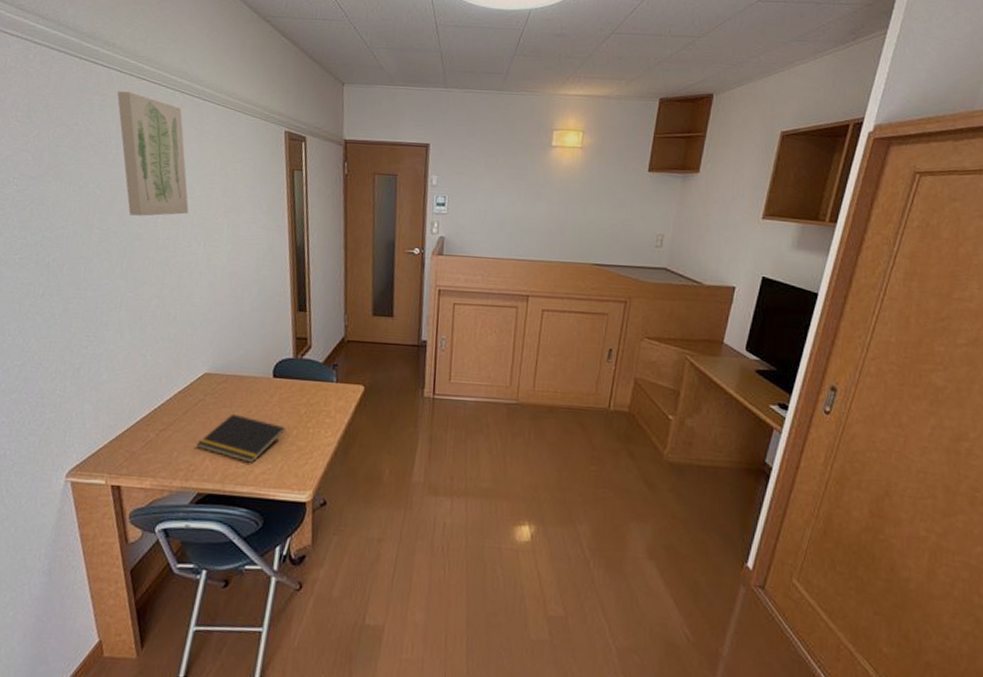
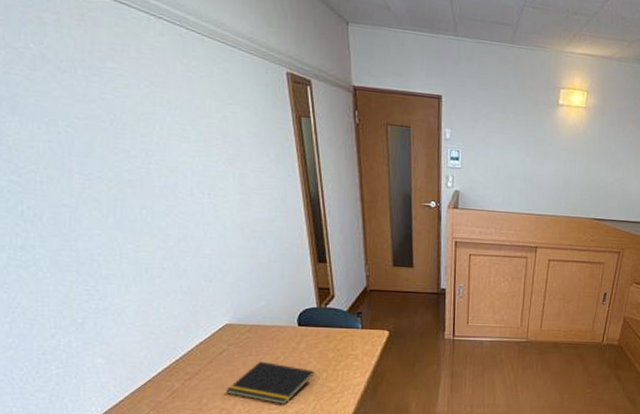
wall art: present [117,91,189,216] -> none [74,9,186,161]

